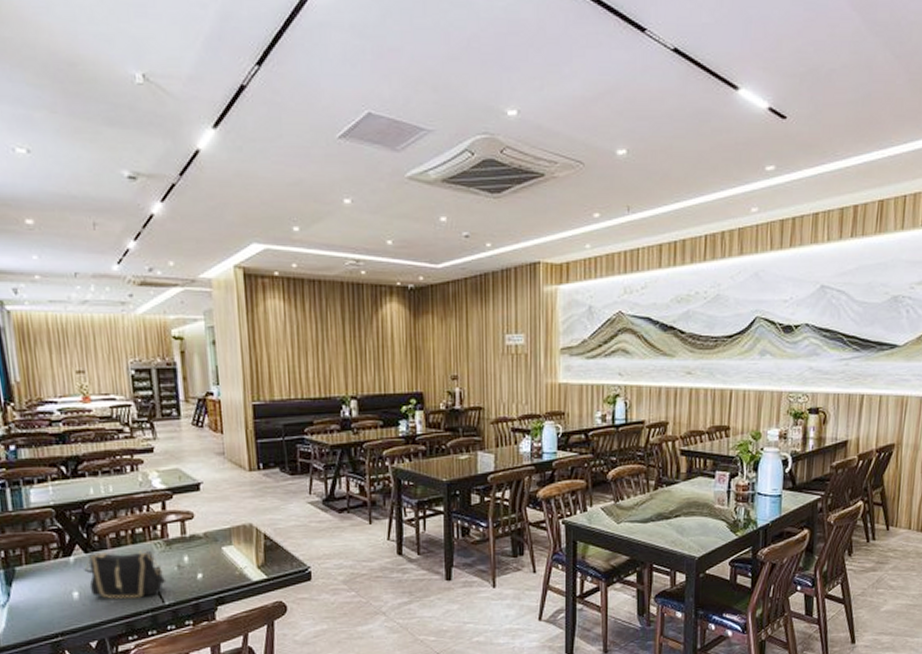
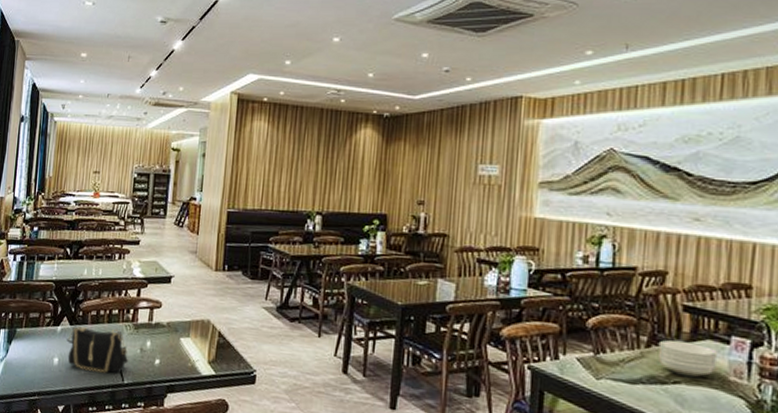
bowl: none [664,481,707,510] -> present [659,340,719,378]

